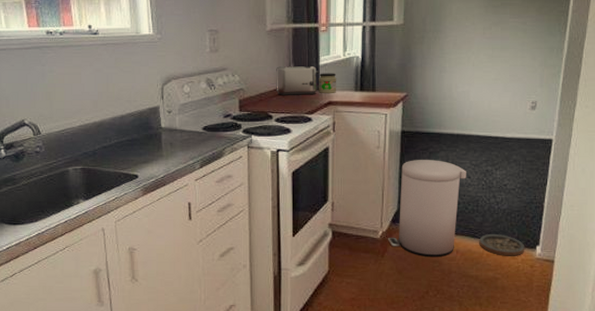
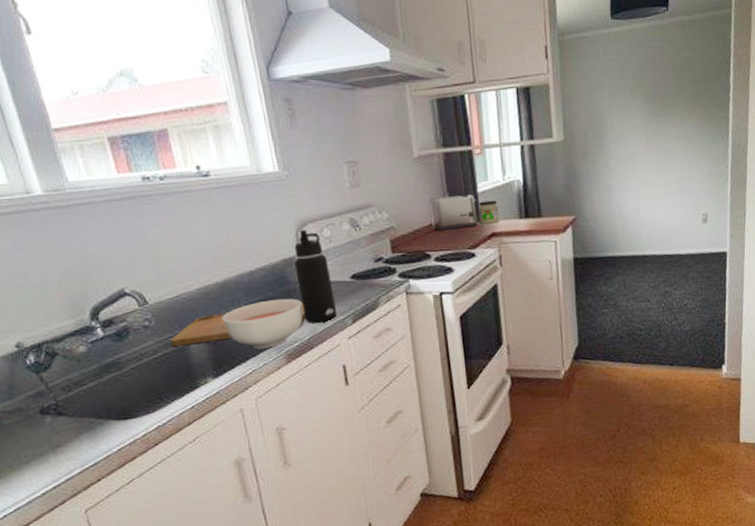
cutting board: none [55,145,162,171] -> present [170,301,306,347]
bowl: none [96,141,161,181] -> present [222,298,303,349]
water bottle: none [158,84,188,164] -> present [294,229,338,323]
pedal bin: present [387,160,466,258] -> none [570,285,646,392]
pet bowl: present [479,234,525,256] -> none [665,358,711,381]

